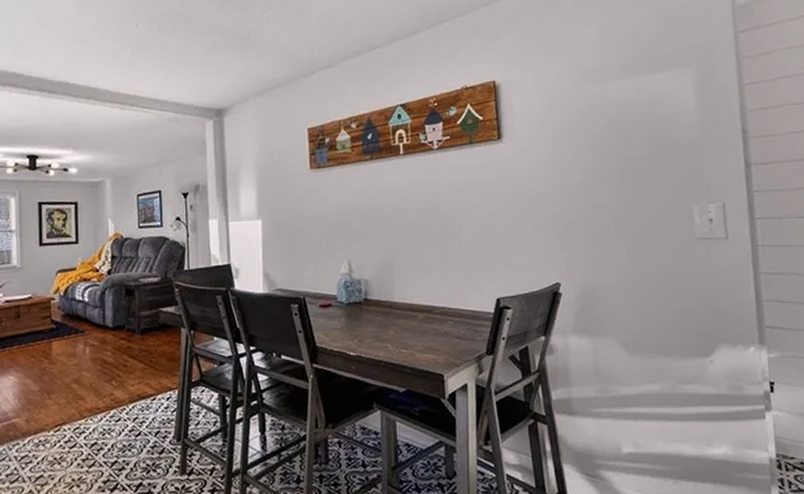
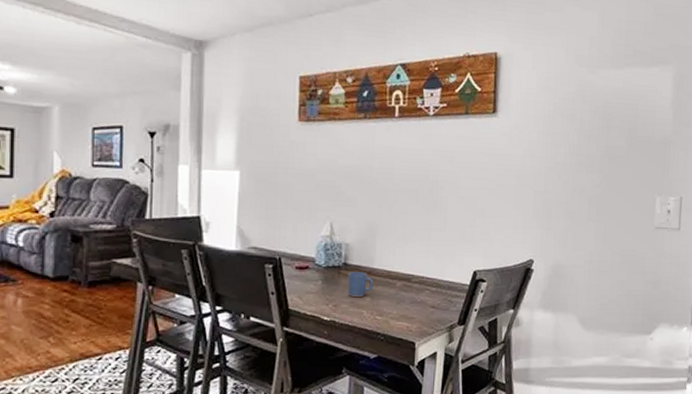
mug: none [370,305,395,332] -> present [347,271,373,298]

